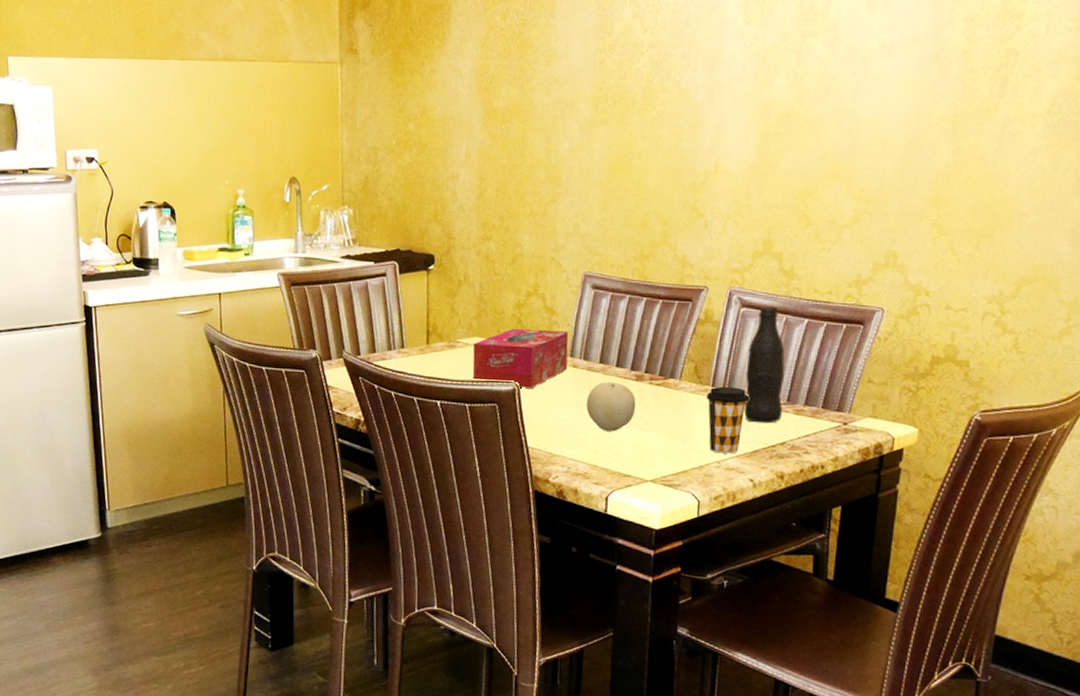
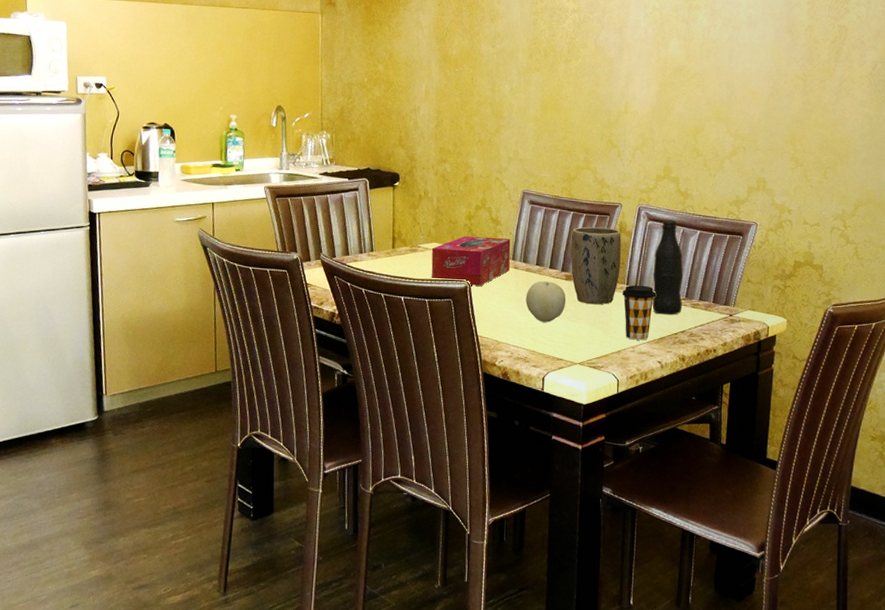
plant pot: none [643,315,707,411] -> present [571,226,621,305]

